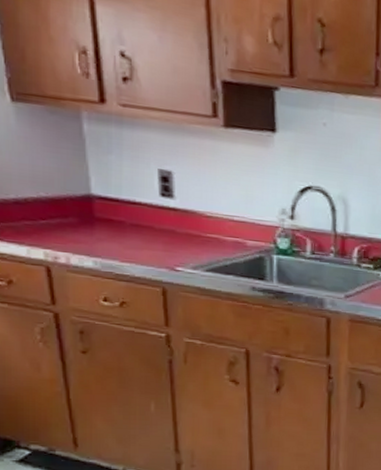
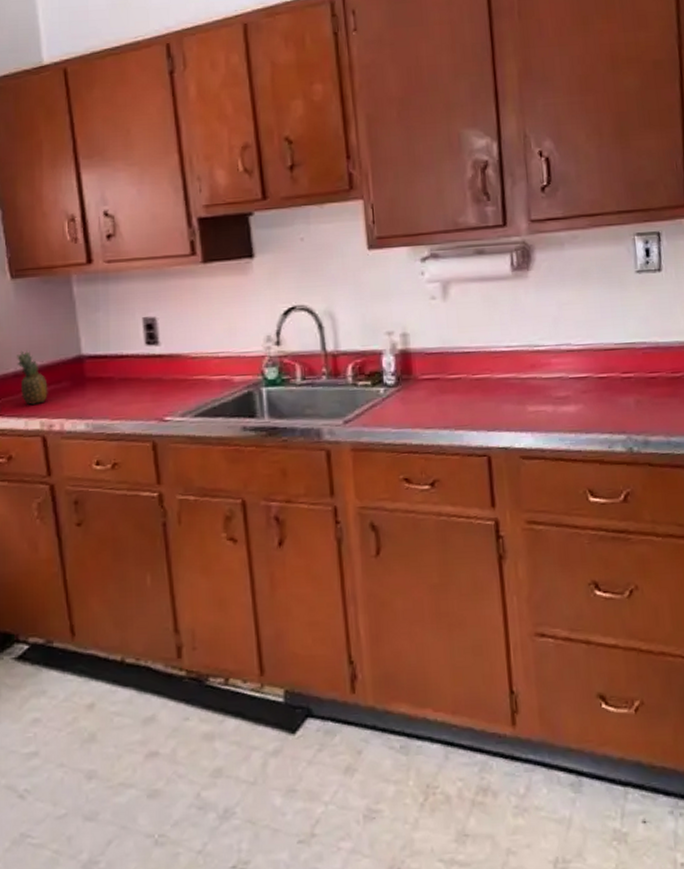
fruit: none [18,178,53,235] -> present [17,350,48,405]

